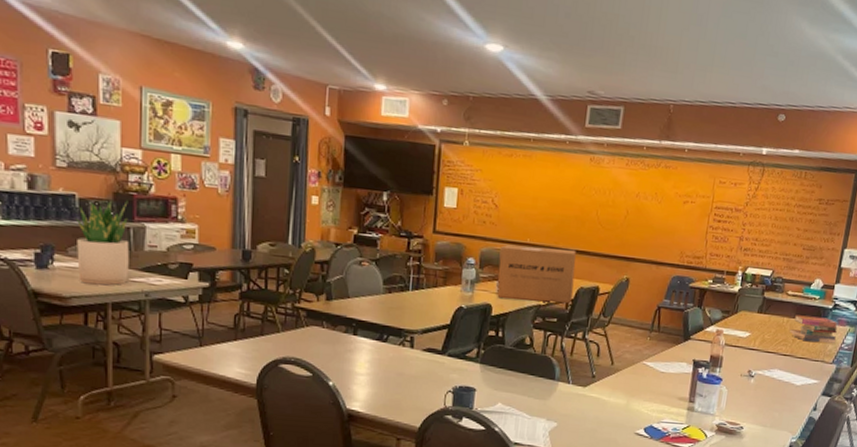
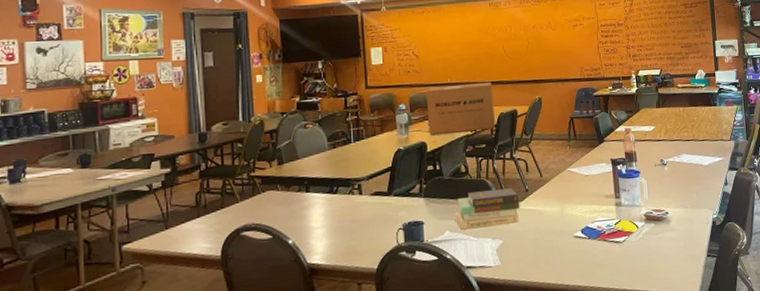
planter: present [75,200,129,286] -> none [45,109,96,190]
books: none [510,367,584,408] -> present [454,188,520,230]
books: present [789,315,838,343] -> none [686,101,729,125]

